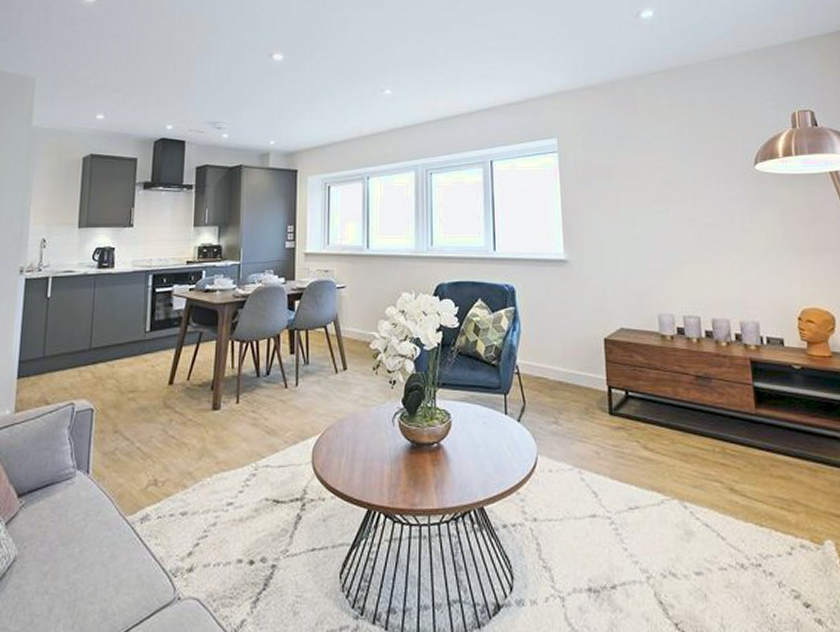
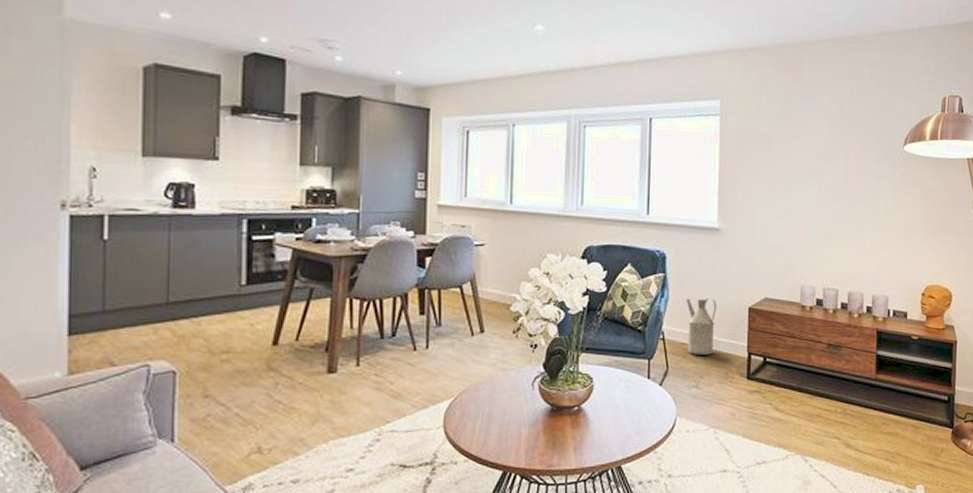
watering can: none [538,329,571,389] -> present [686,297,717,355]

